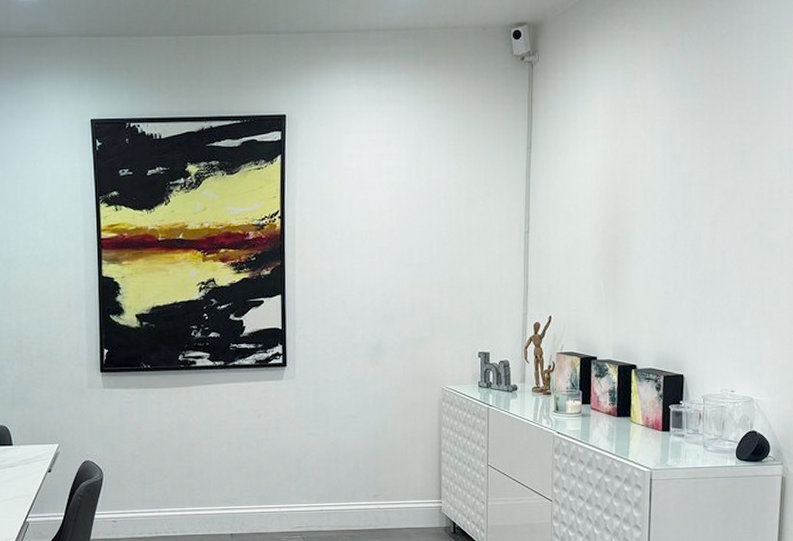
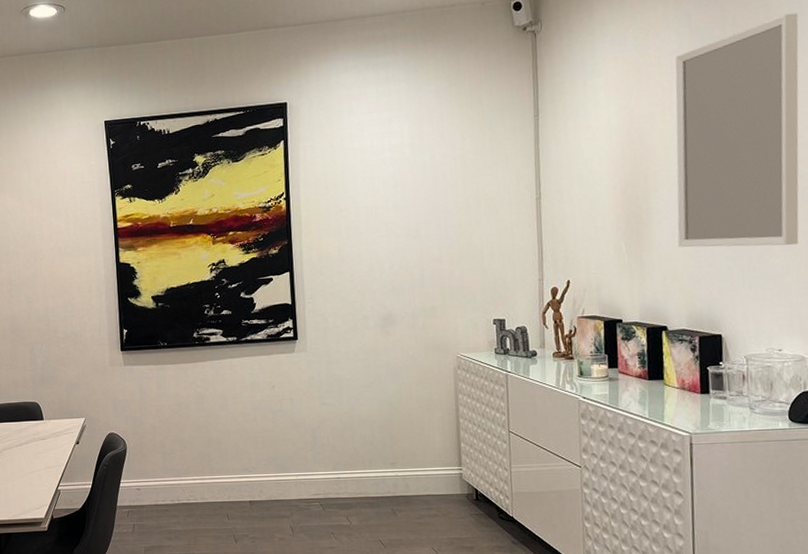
home mirror: none [651,66,767,292] -> present [675,13,799,248]

